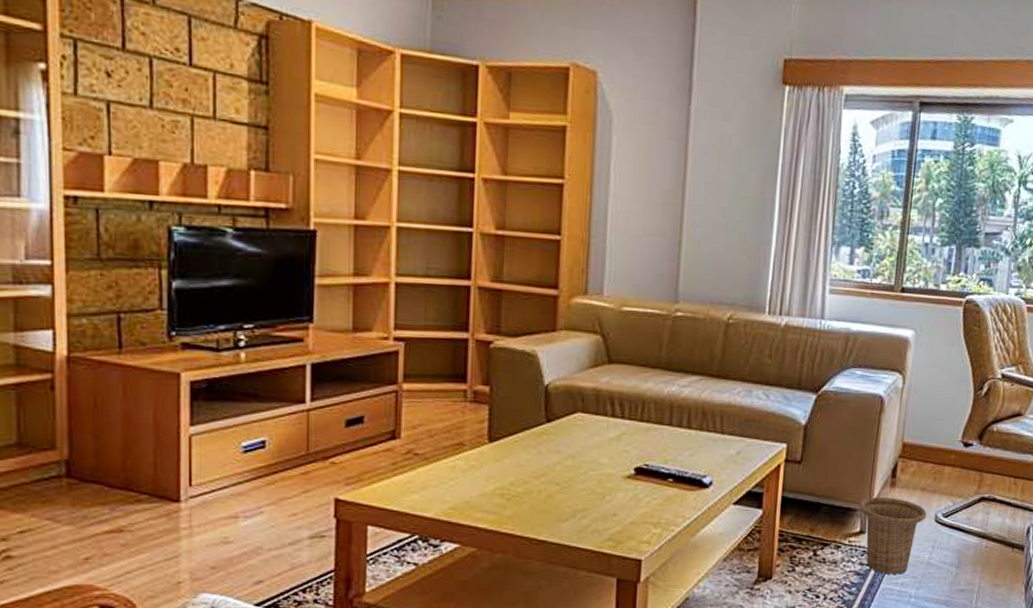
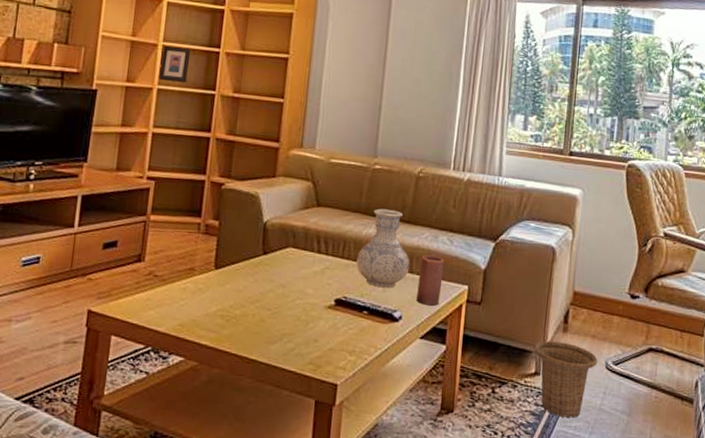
picture frame: none [397,172,437,218] -> present [159,46,191,82]
vase: none [658,362,721,452] -> present [356,208,410,288]
candle: none [728,412,760,468] -> present [416,255,445,306]

